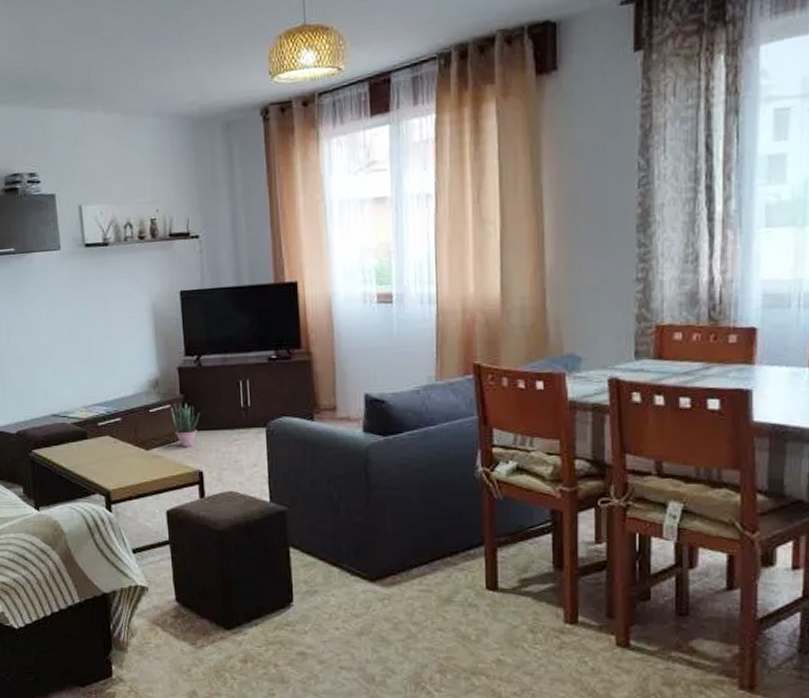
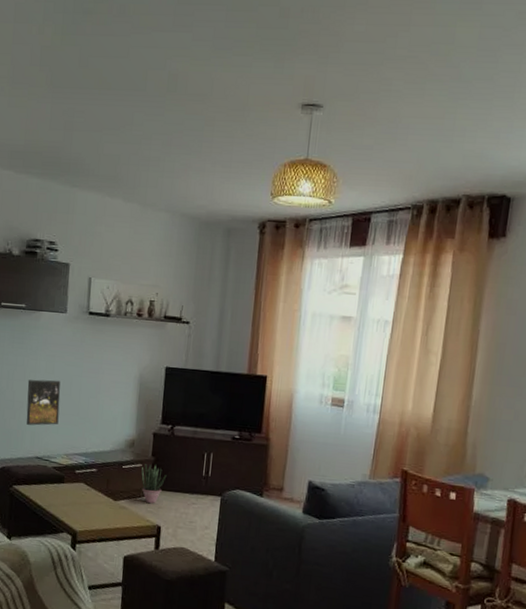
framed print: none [30,326,71,381] -> present [26,379,61,426]

